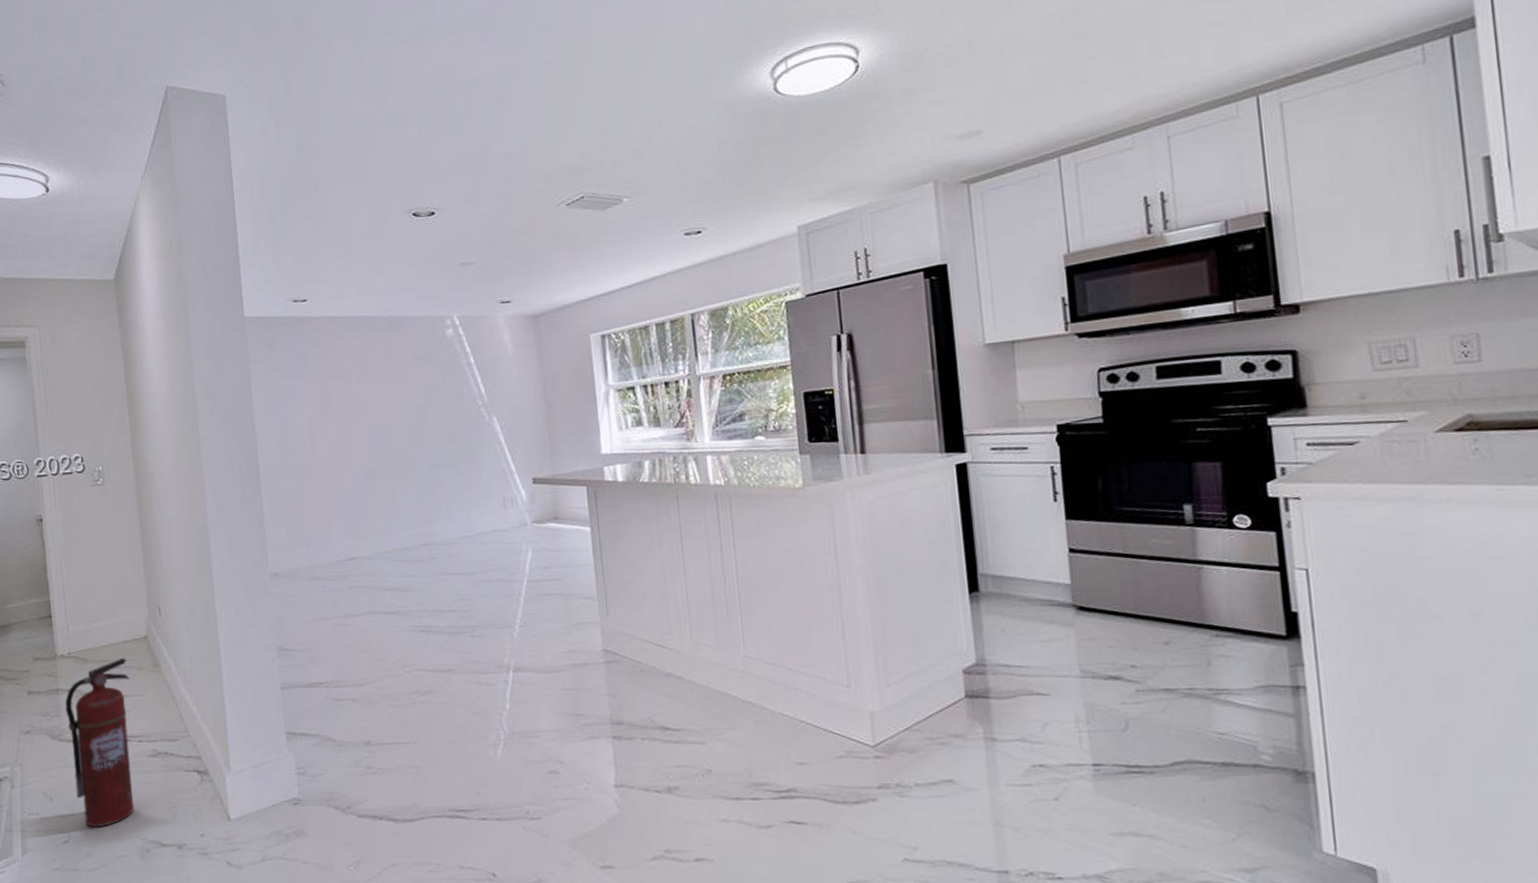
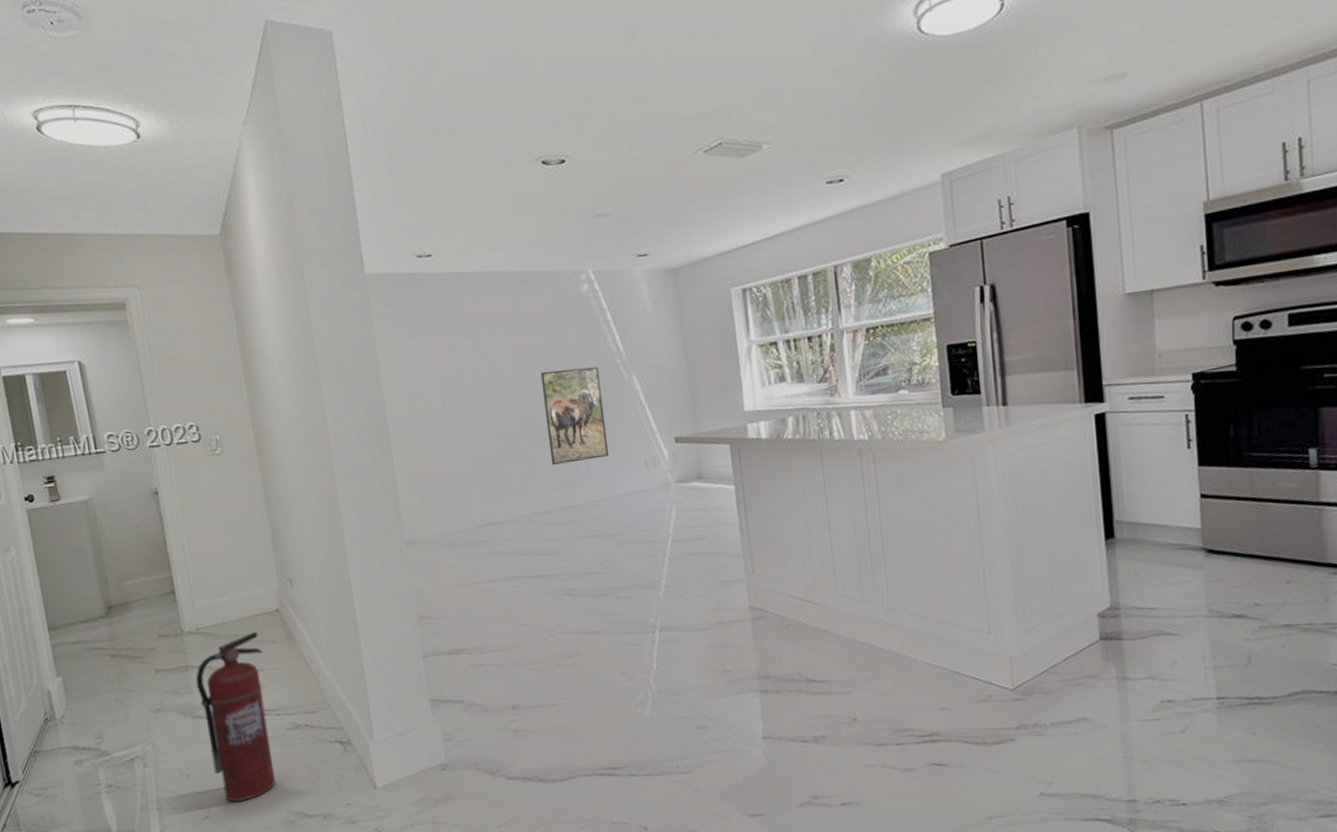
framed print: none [404,408,468,502] -> present [540,366,609,465]

